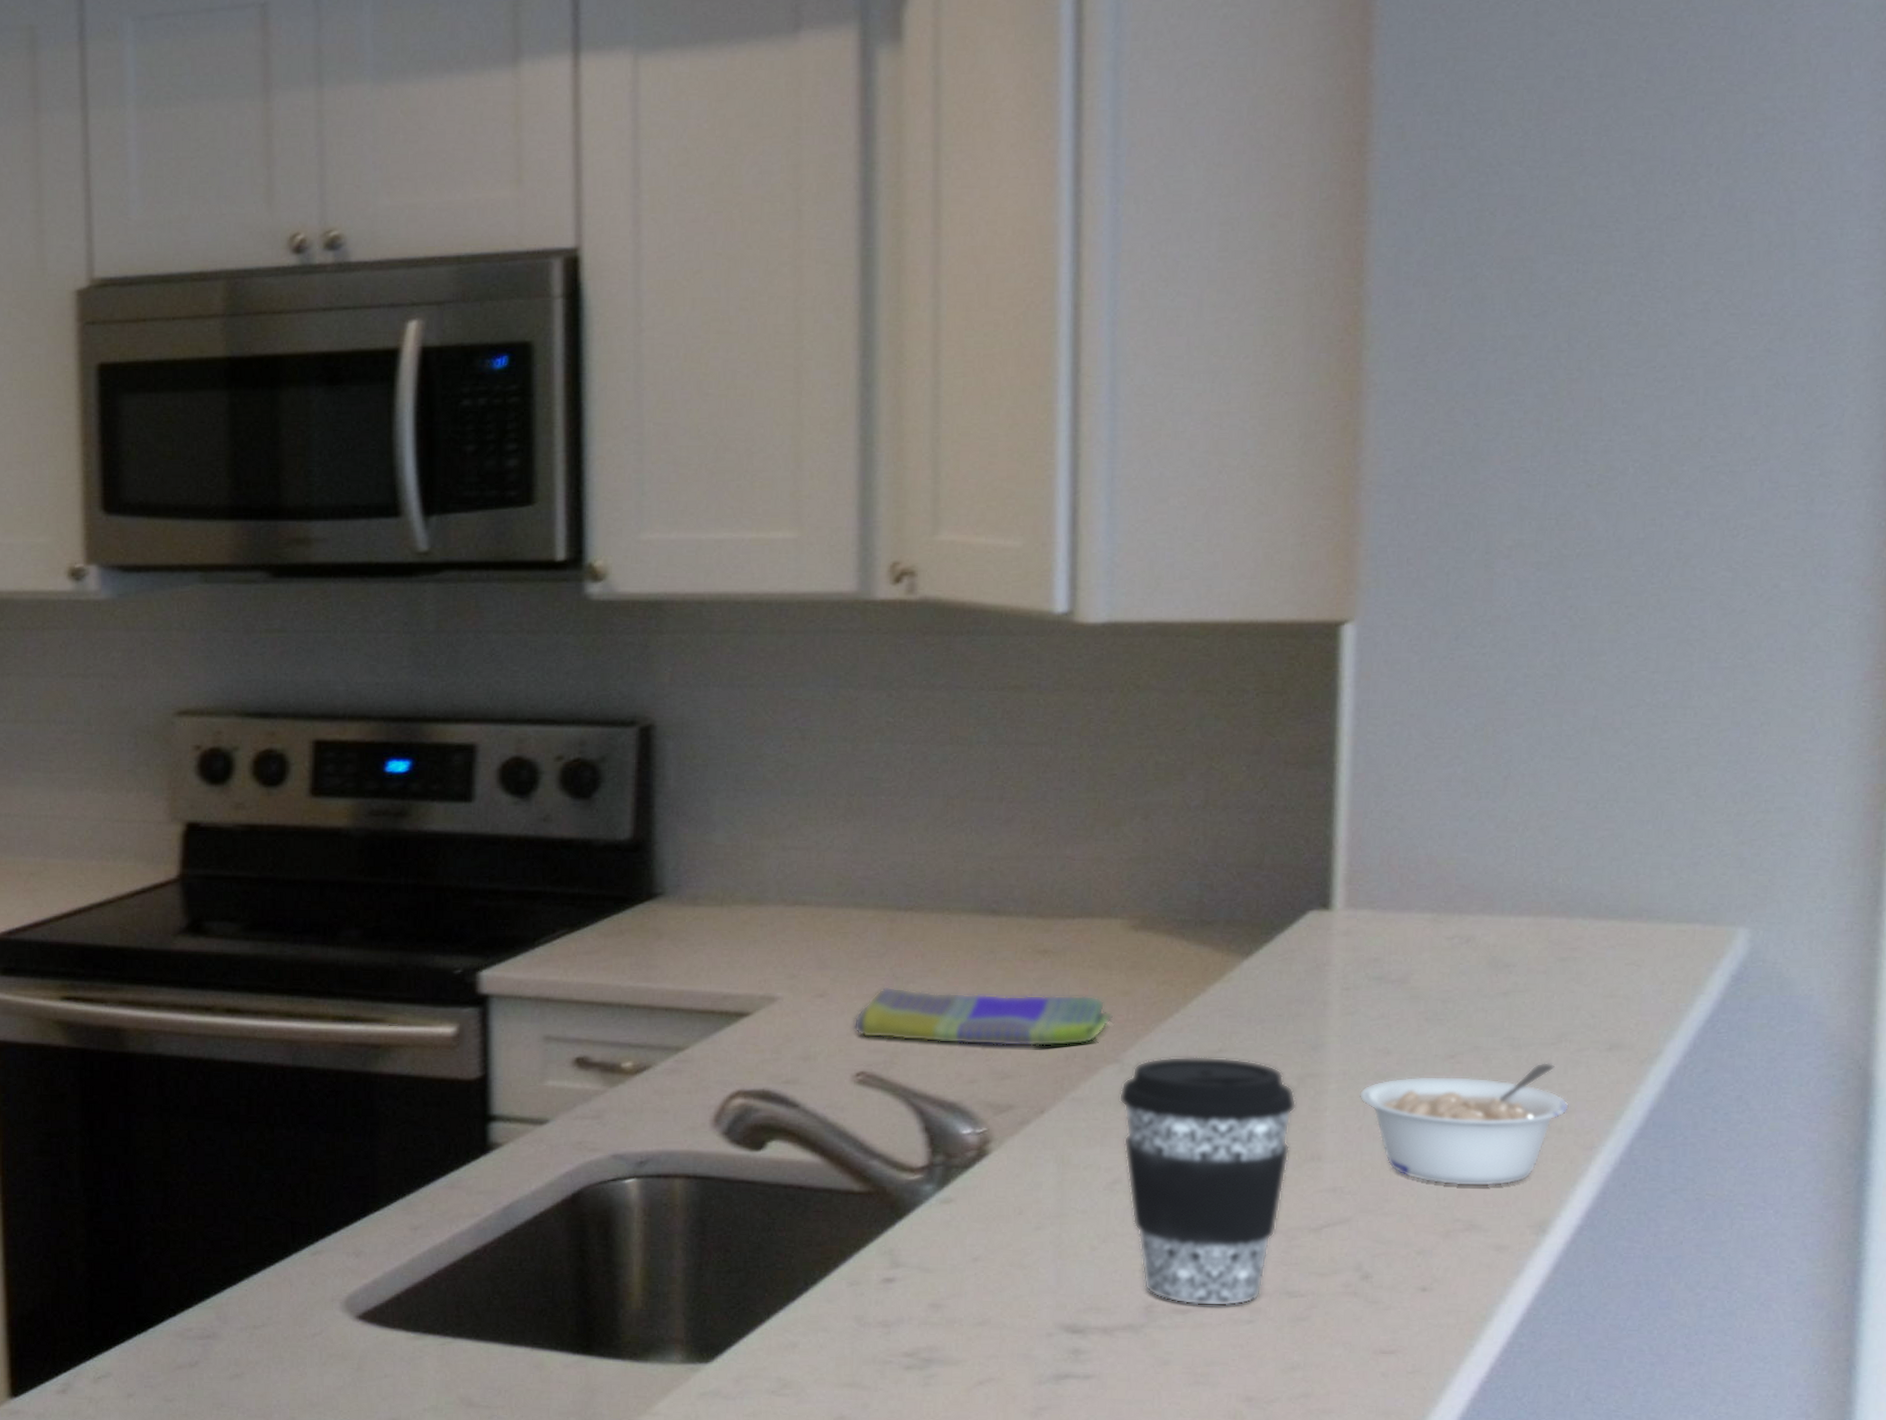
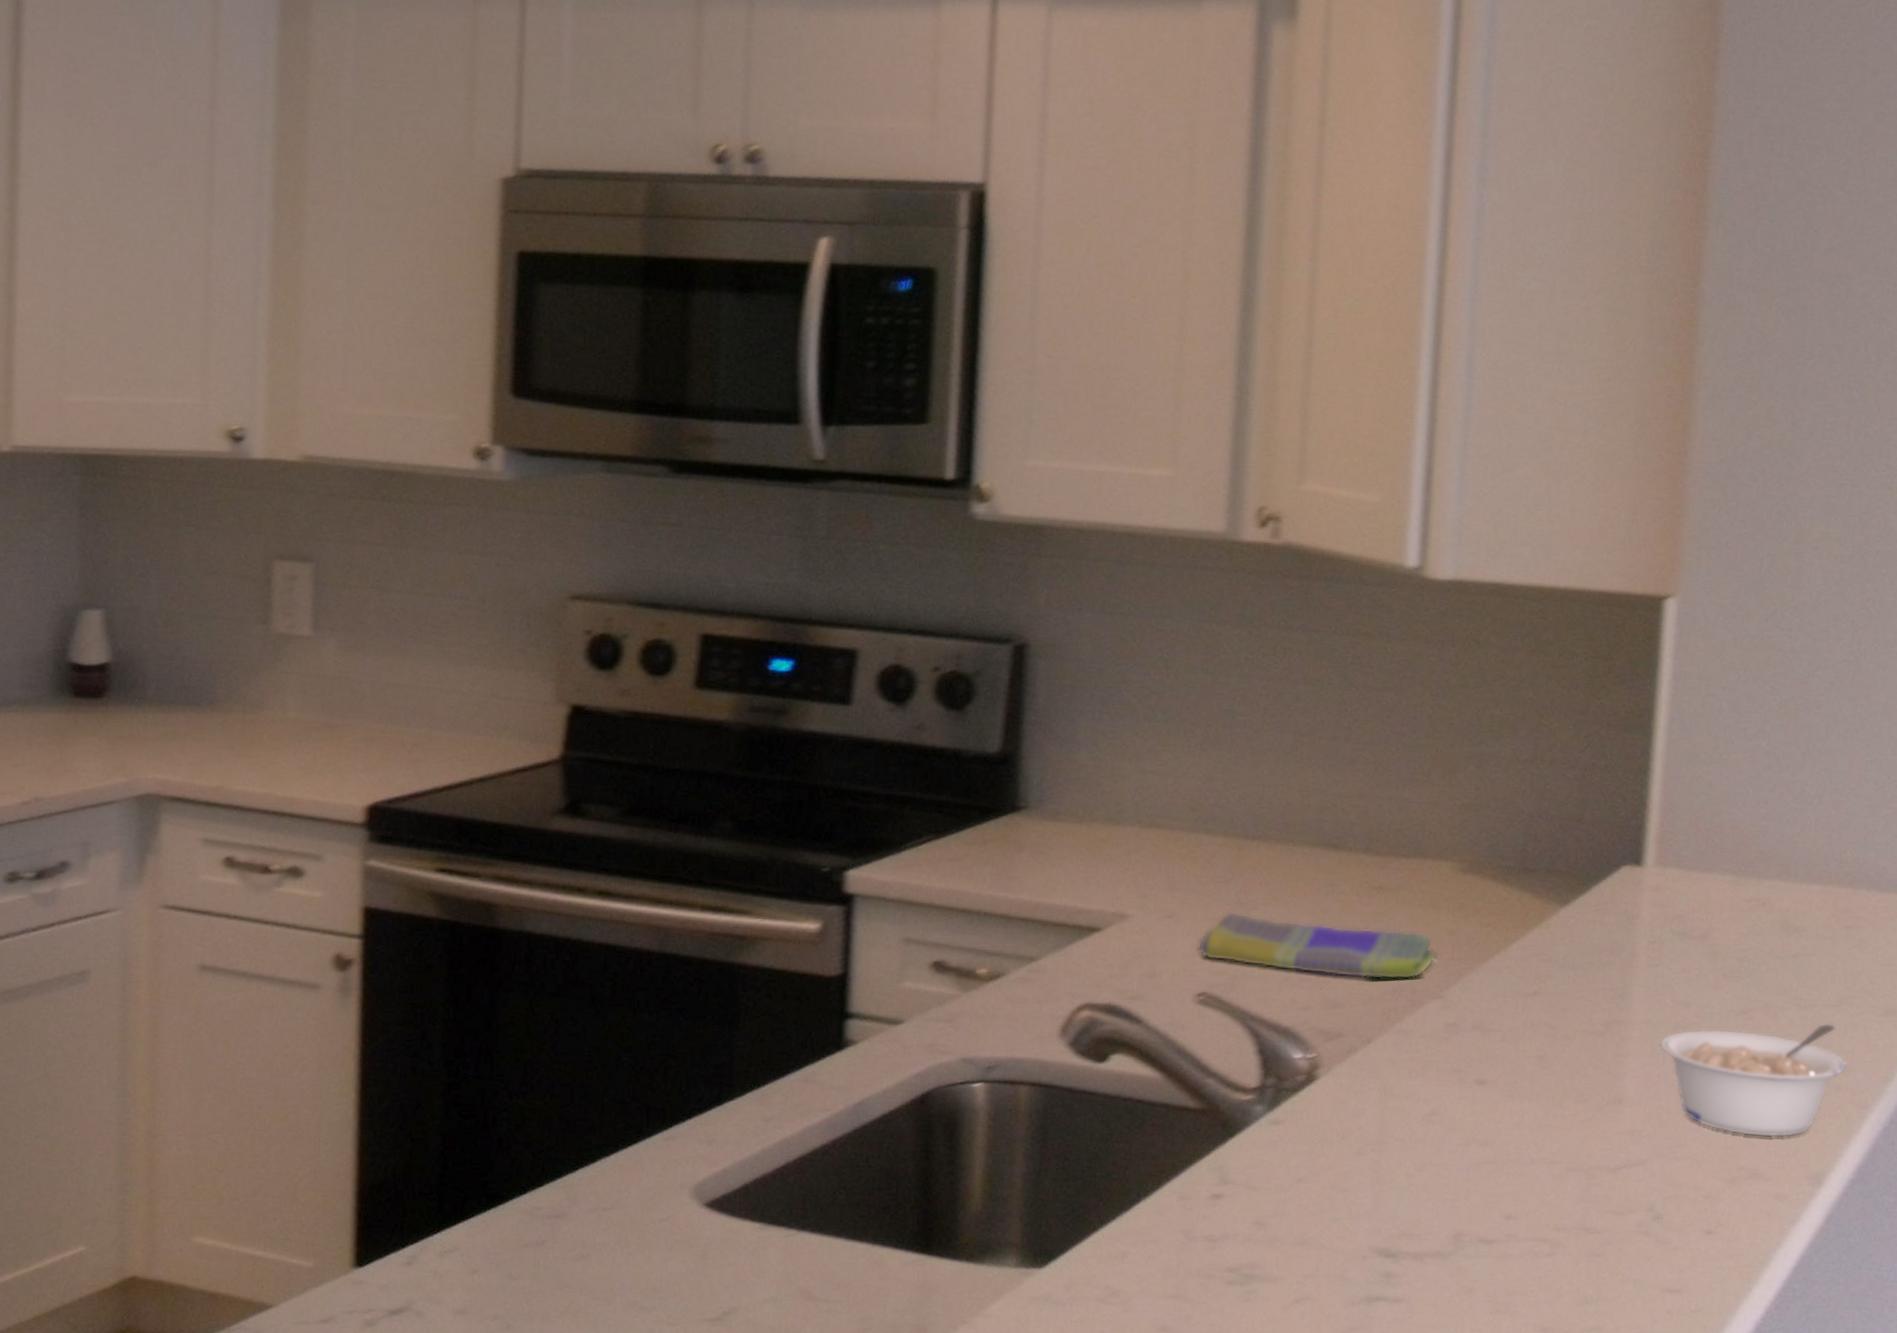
coffee cup: present [1118,1056,1297,1307] -> none [1440,996,1603,1239]

